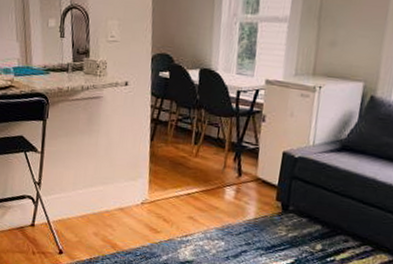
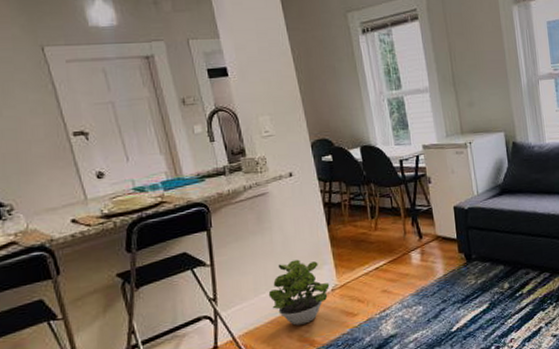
potted plant: none [84,166,141,227] -> present [268,259,330,326]

